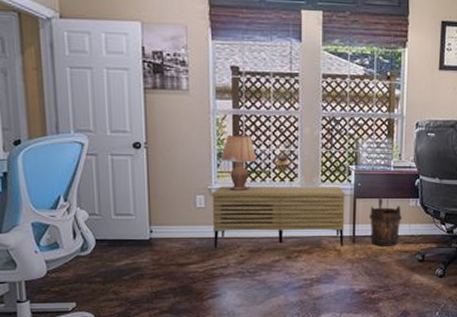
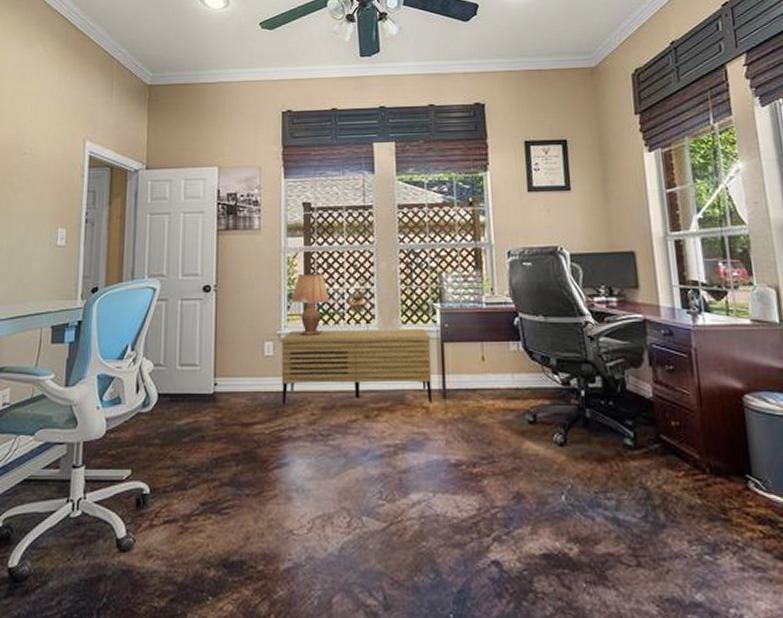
bucket: present [368,197,402,246] -> none [460,340,502,403]

